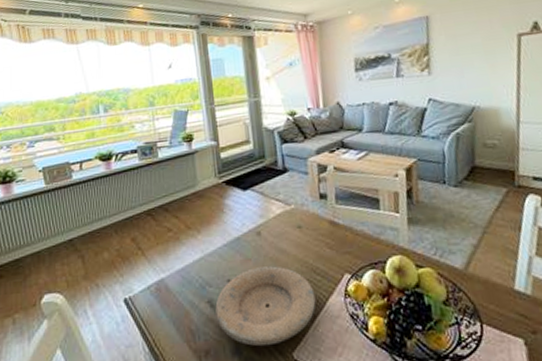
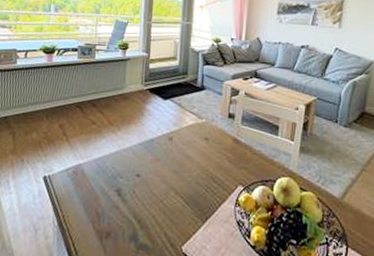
plate: present [215,266,316,347] -> none [121,168,210,237]

